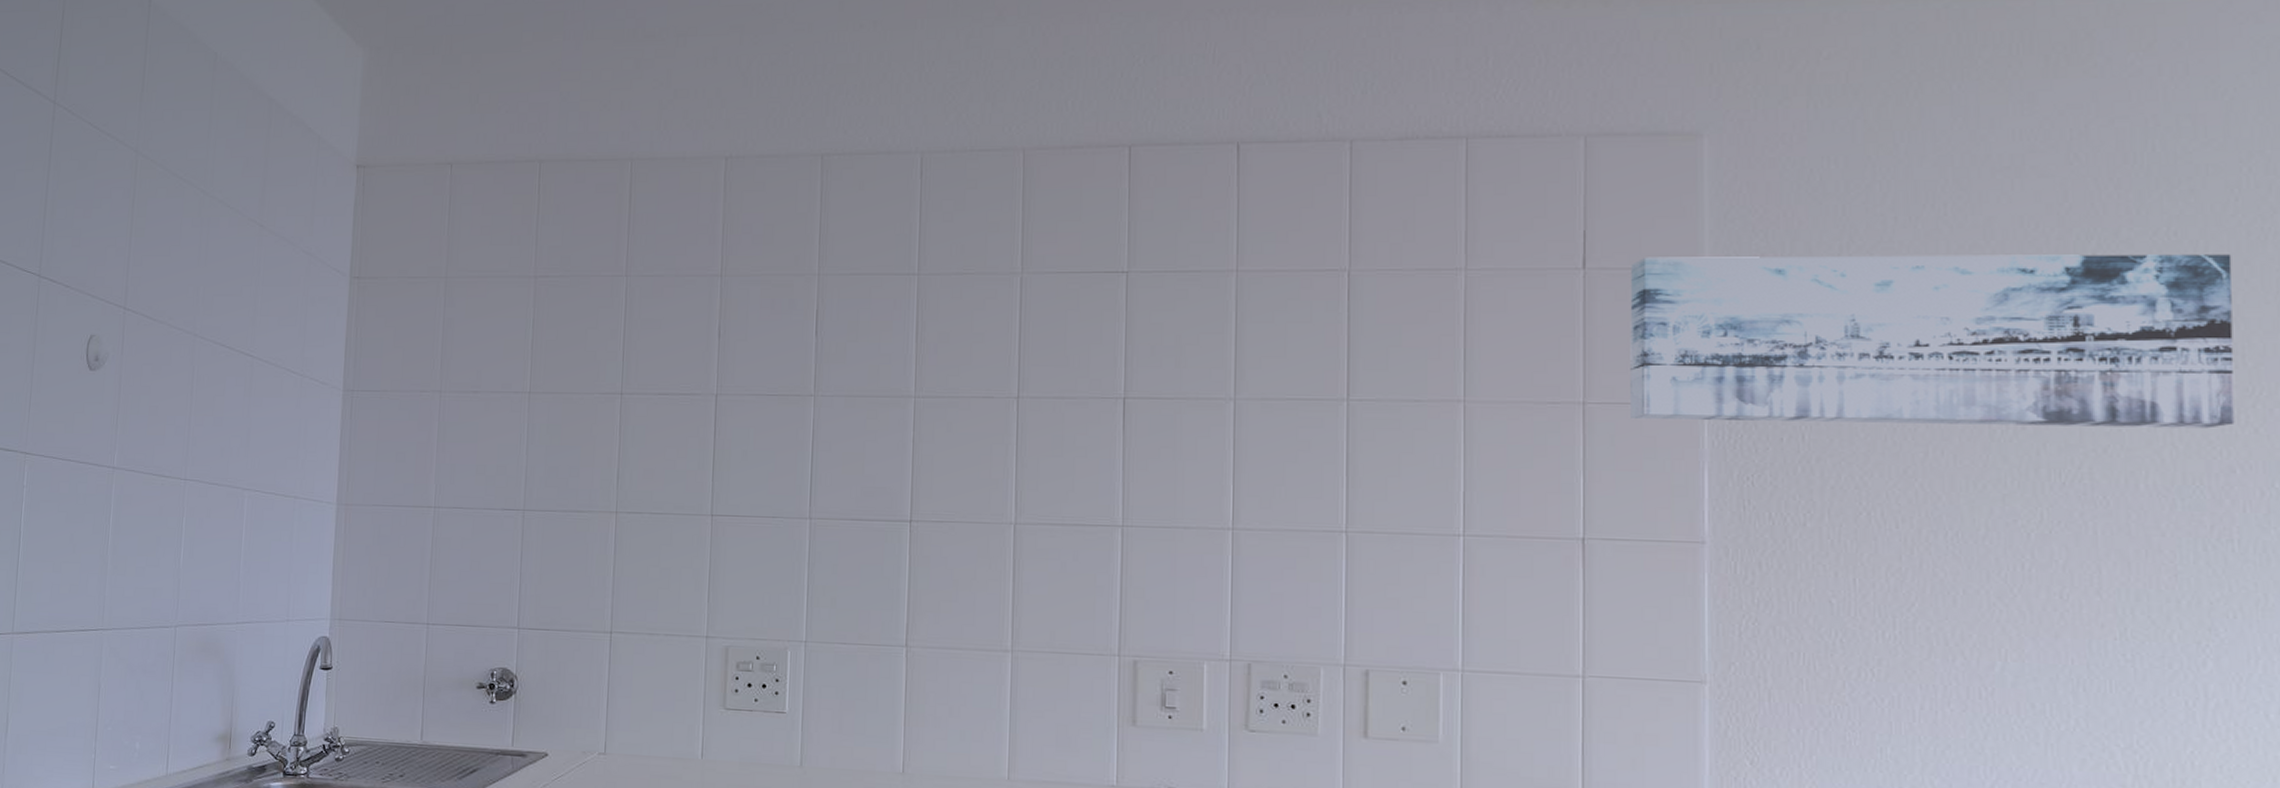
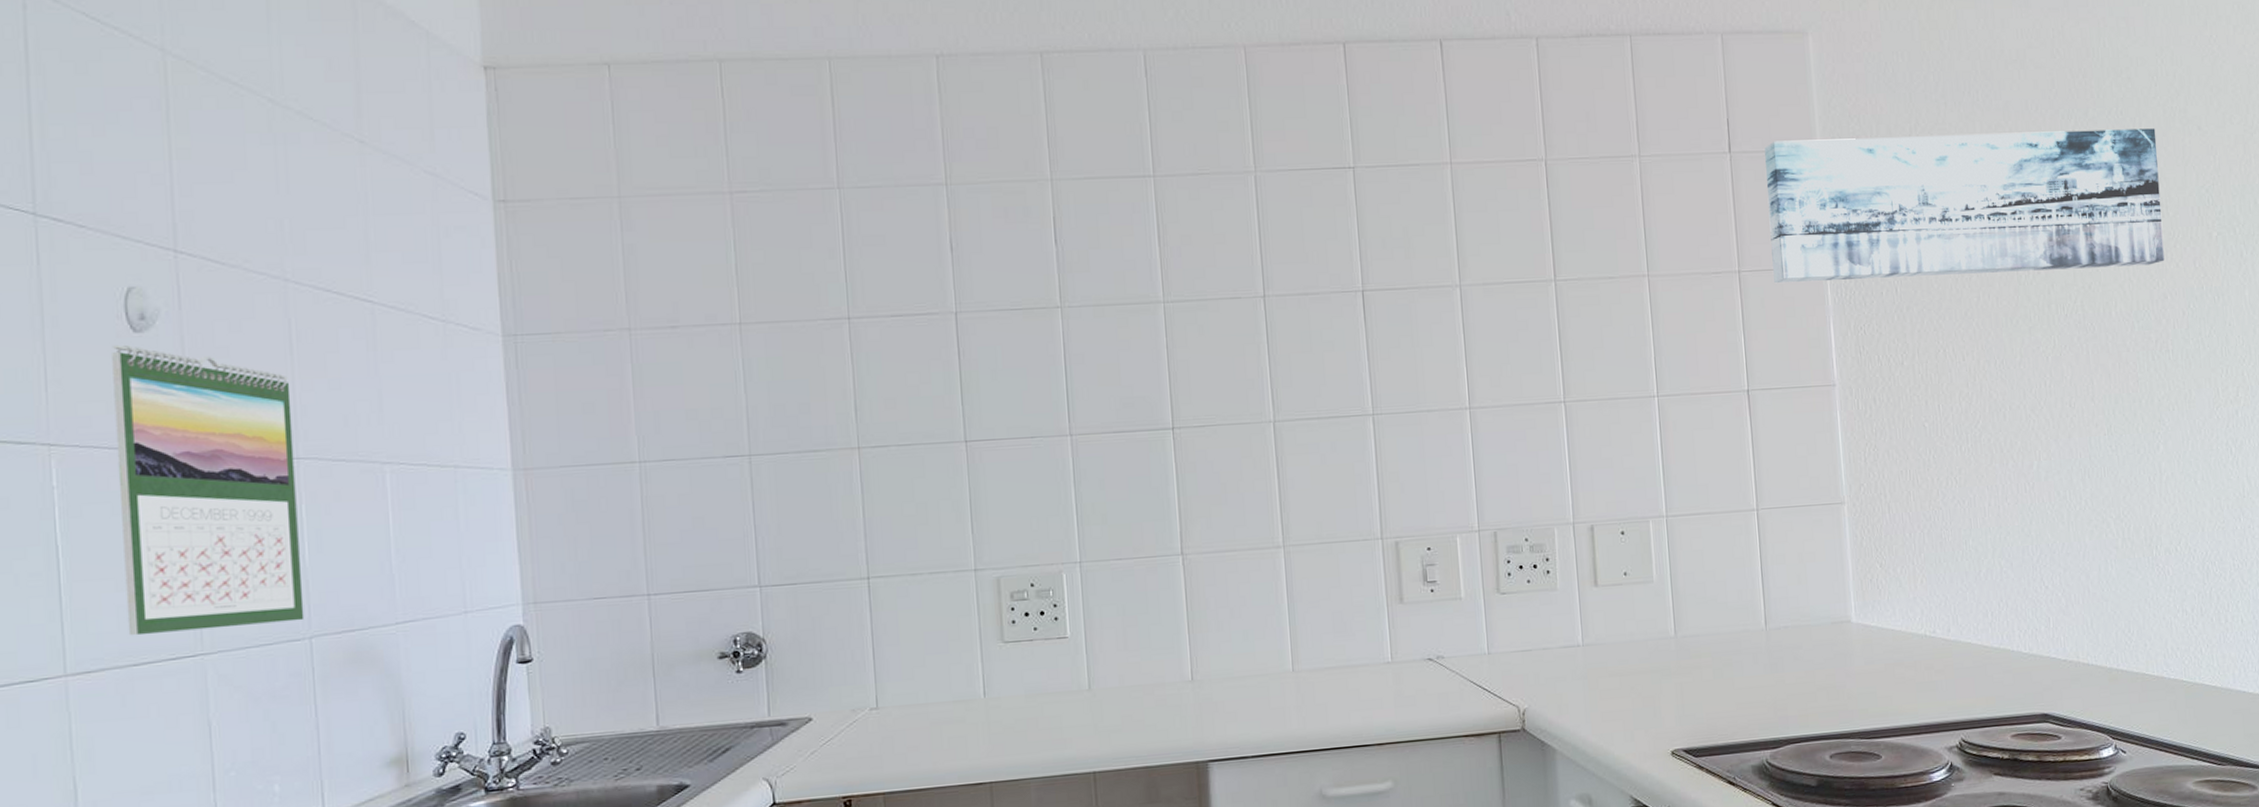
calendar: none [56,379,188,612] -> present [112,344,305,636]

